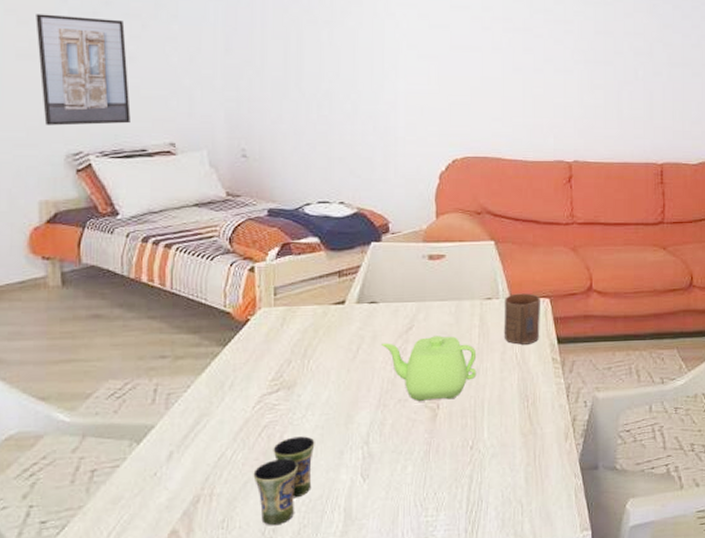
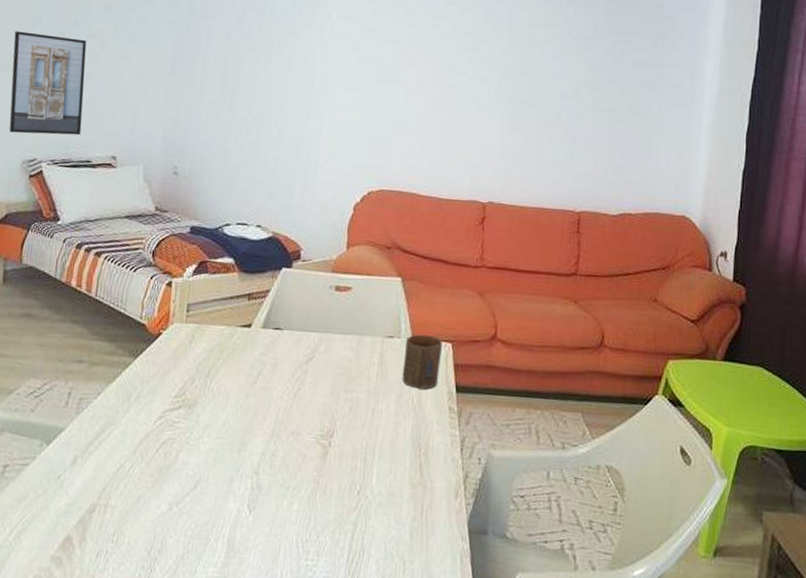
cup: present [253,436,315,526] -> none [146,457,208,547]
teapot: present [381,336,477,401] -> none [281,369,374,438]

